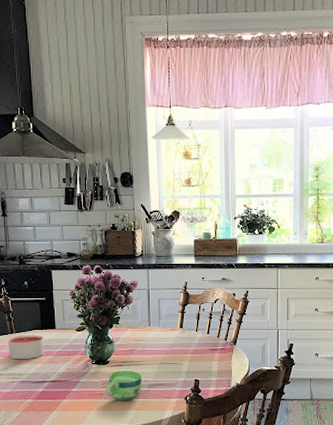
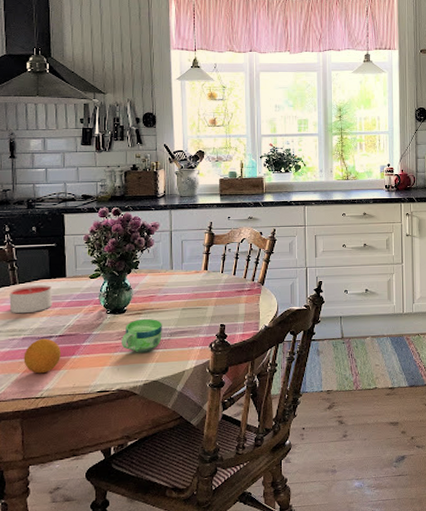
fruit: none [22,383,54,413] -> present [23,338,61,374]

